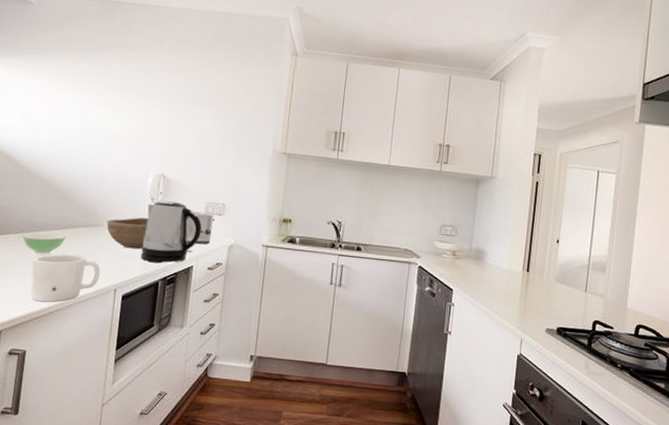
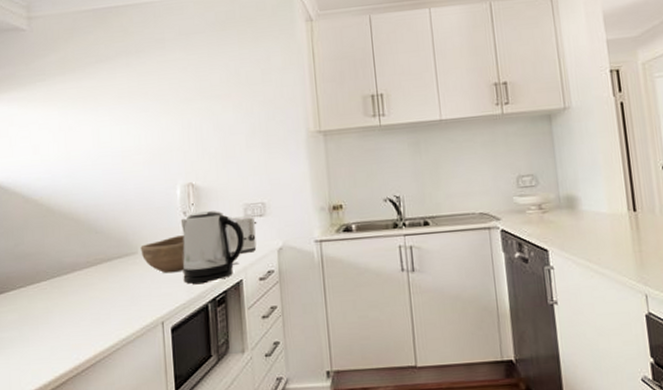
bowl: present [22,233,66,256] -> none [54,272,101,299]
mug: present [30,254,100,303] -> none [70,291,143,352]

